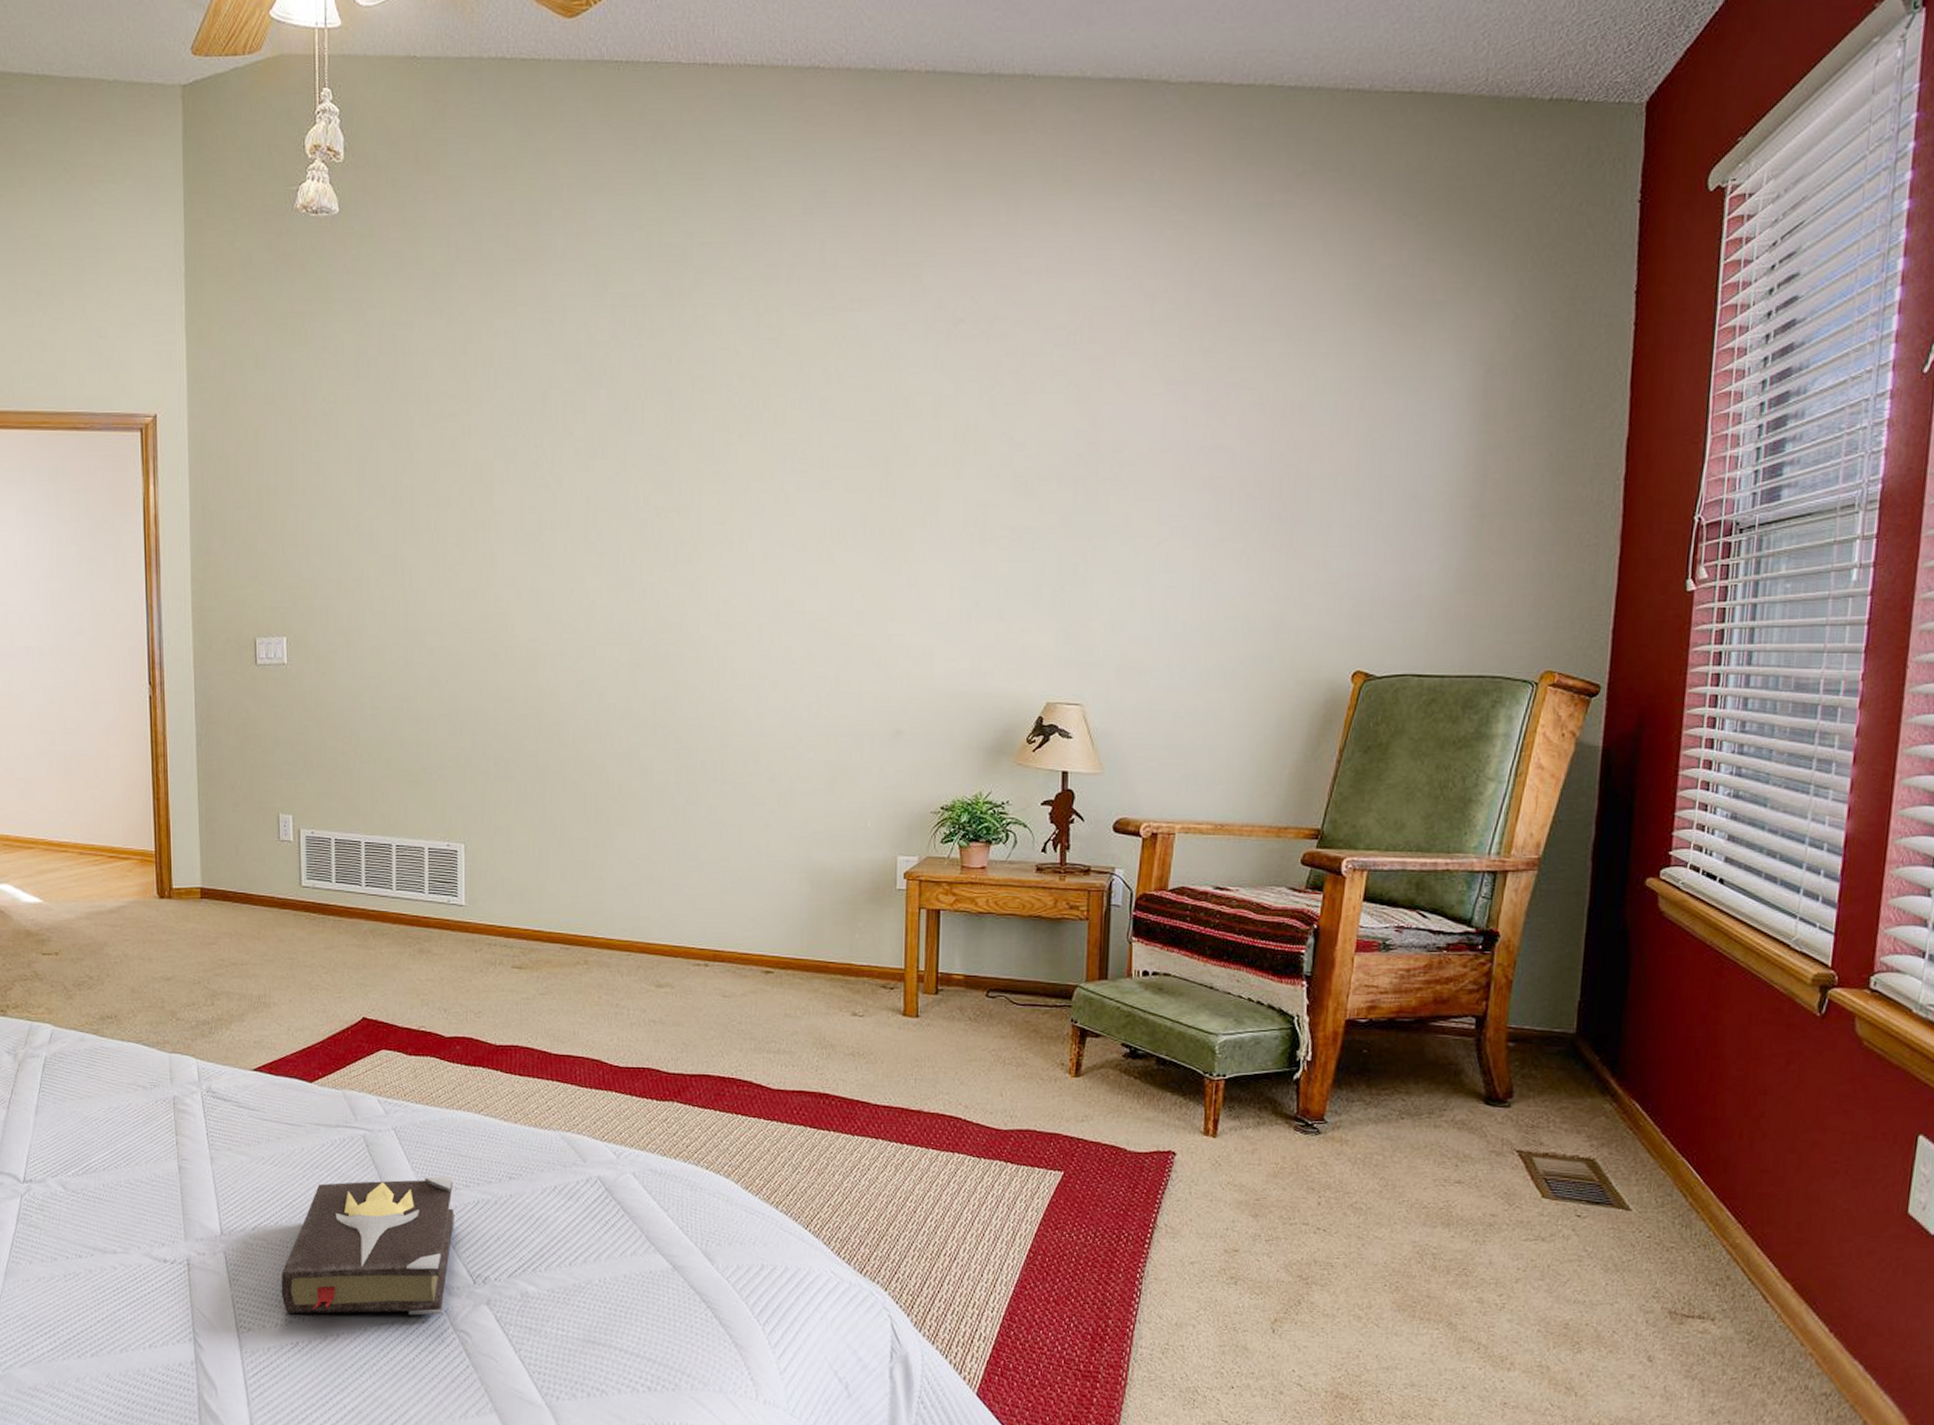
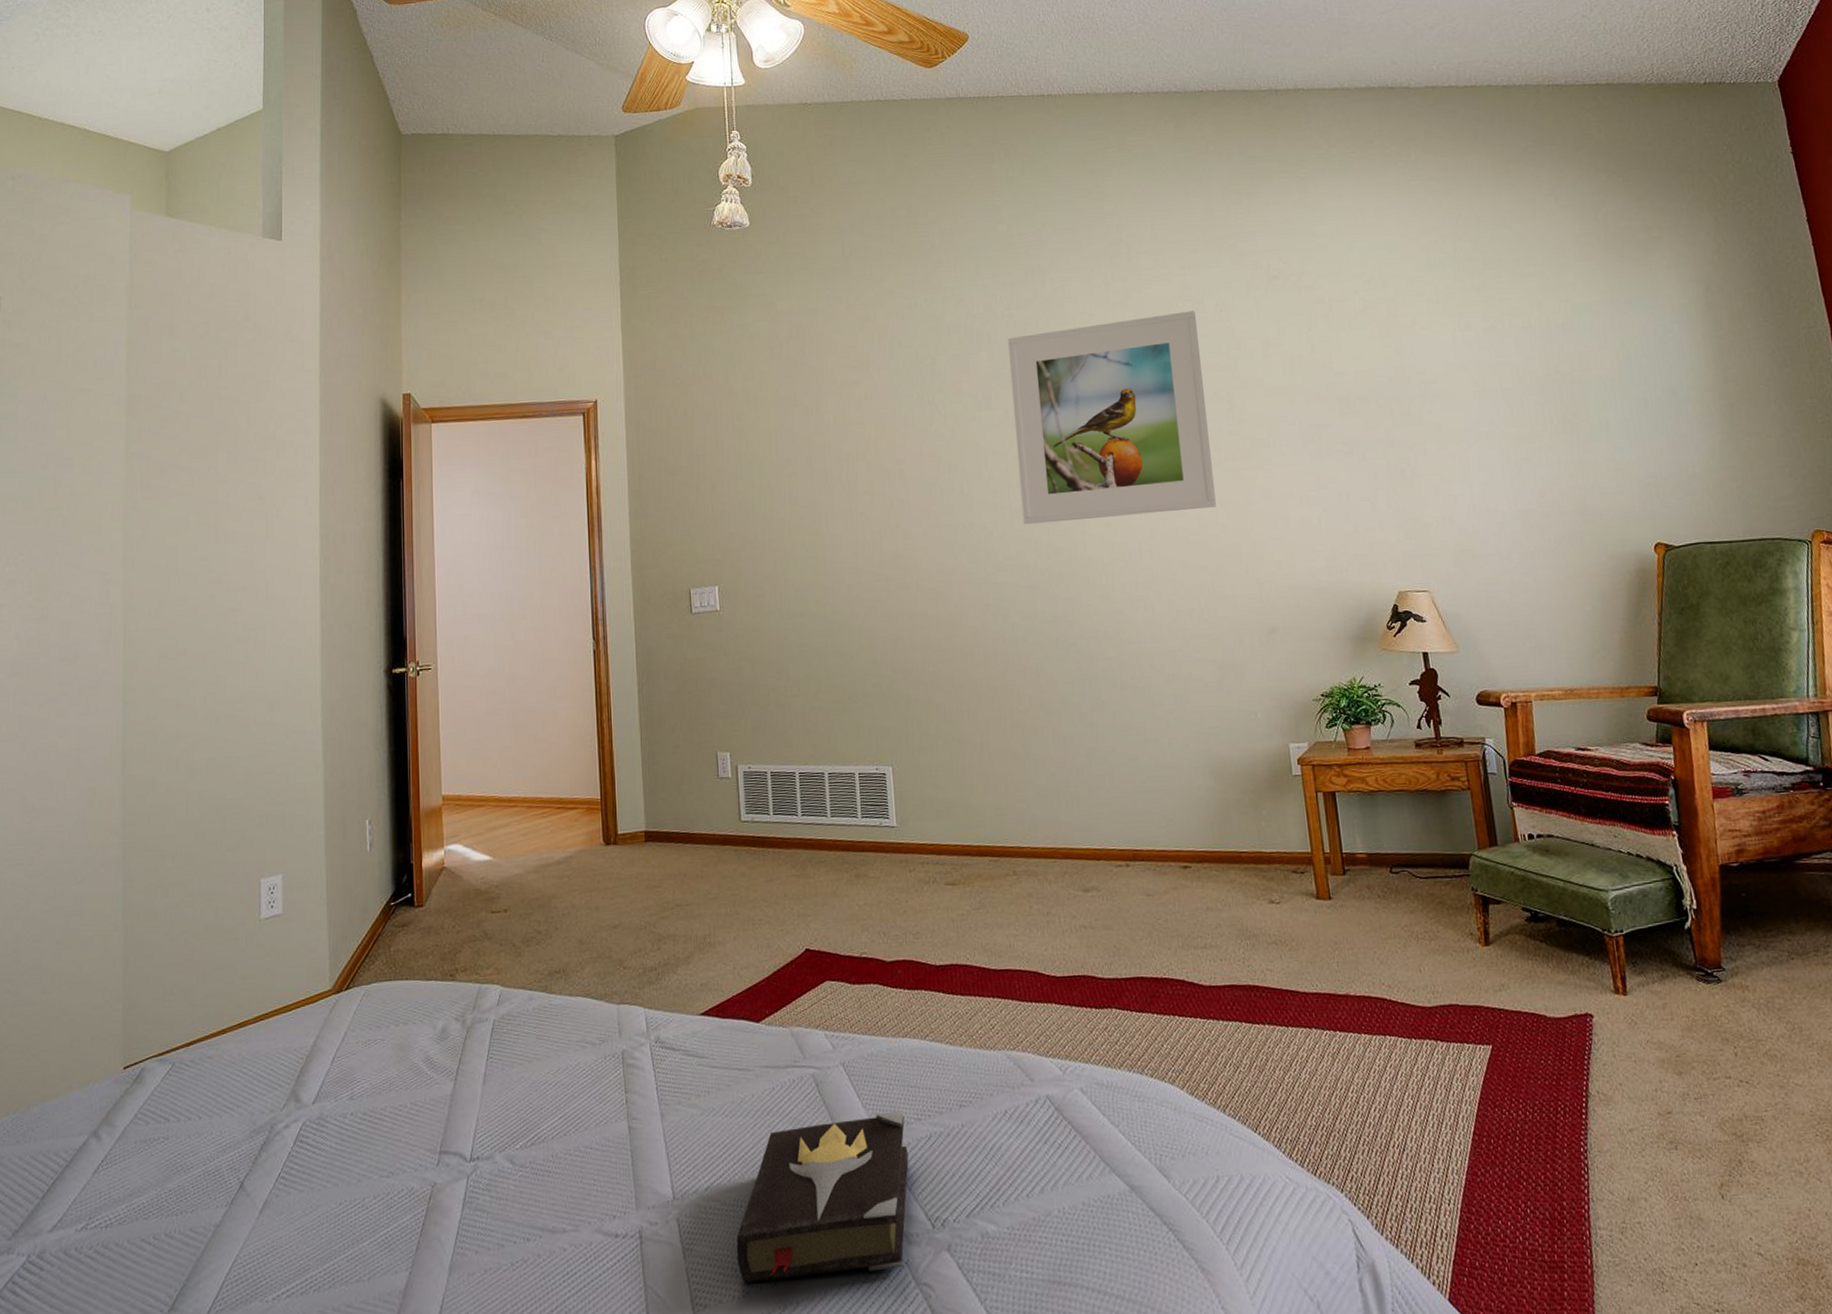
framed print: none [631,356,861,595] -> present [1007,311,1216,525]

